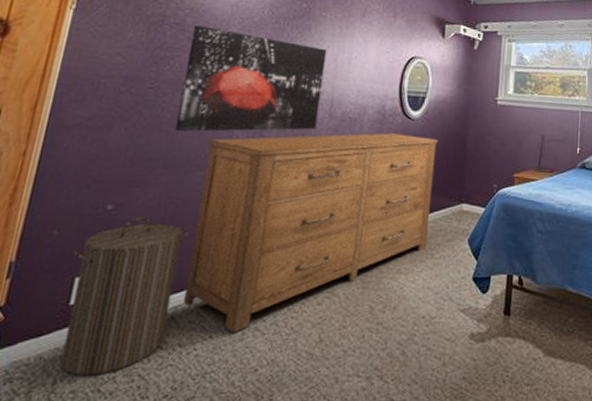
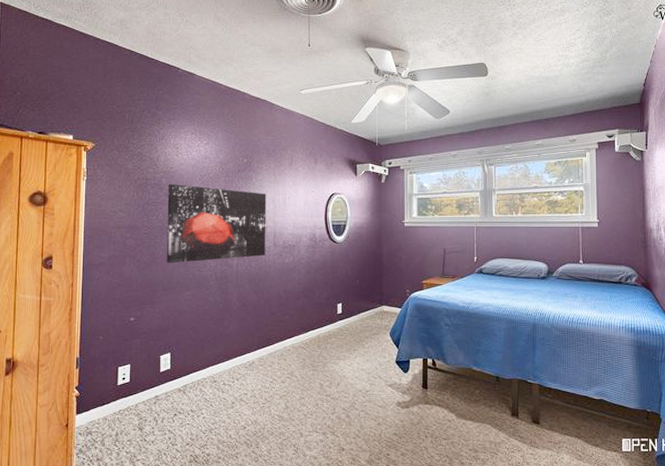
laundry hamper: present [60,217,188,375] -> none [113,325,186,430]
dresser: present [182,133,439,333] -> none [189,255,360,403]

